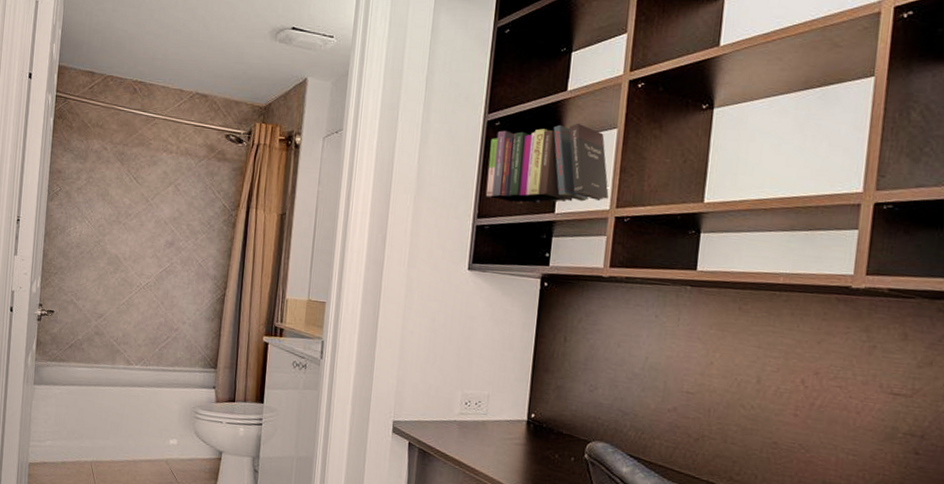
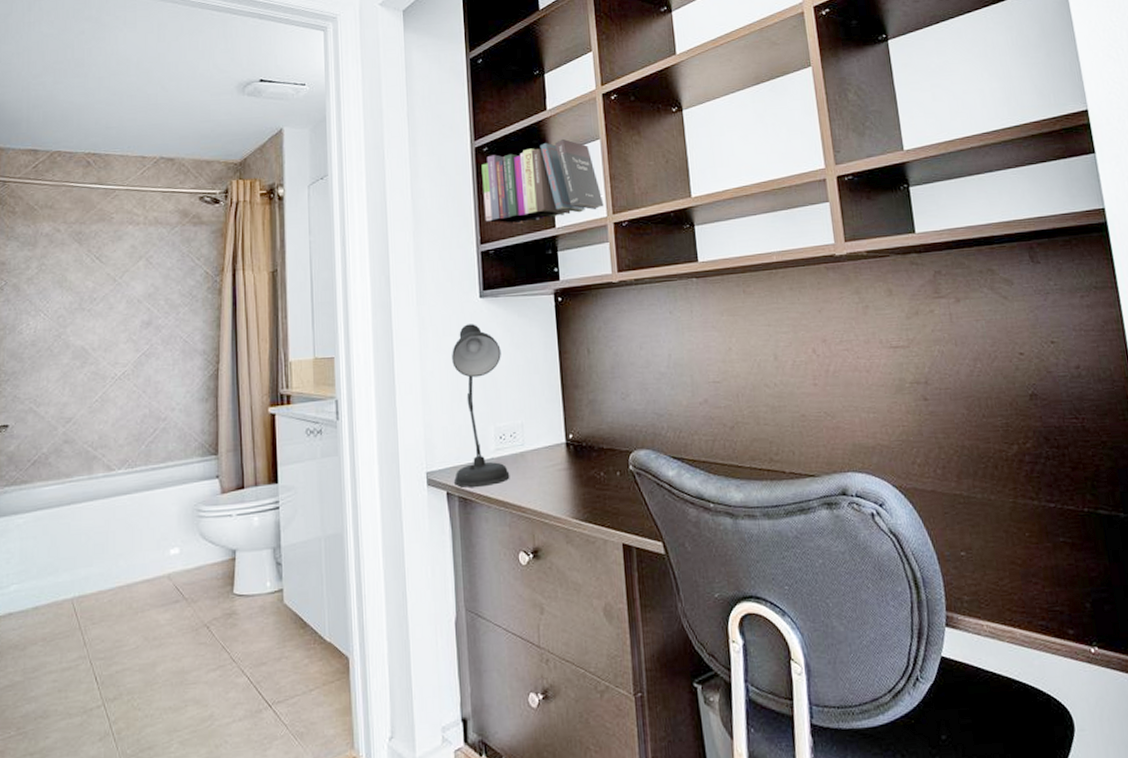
desk lamp: none [417,293,480,445] -> present [452,324,510,488]

